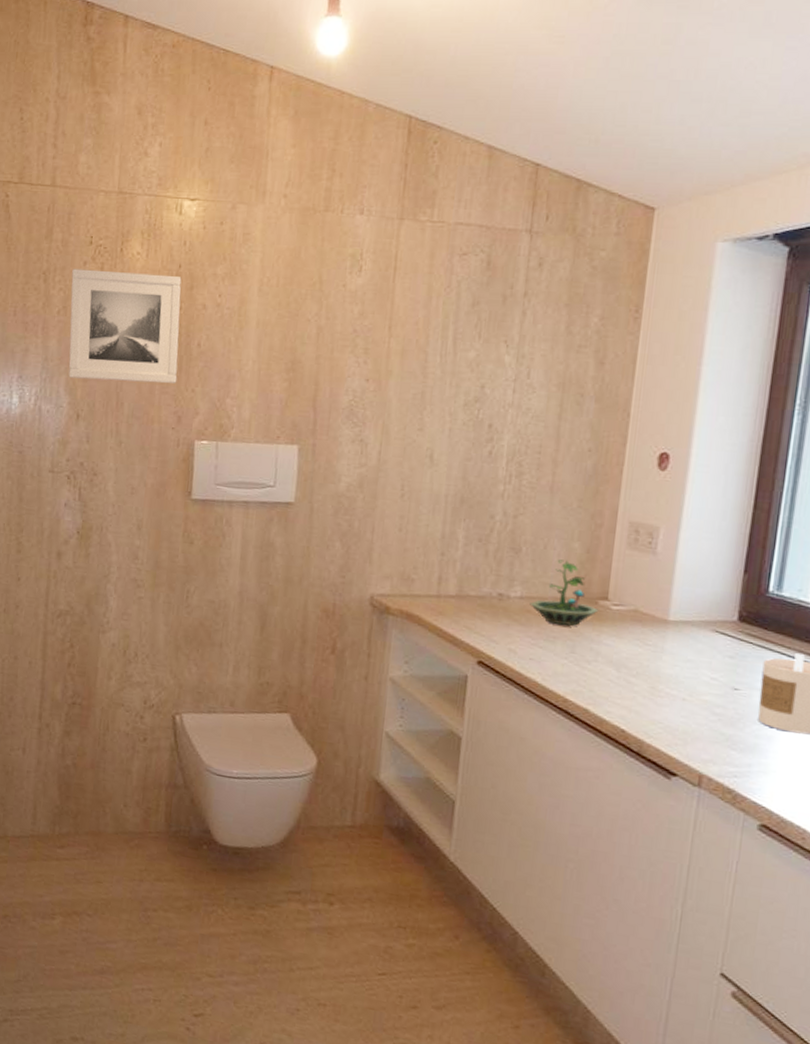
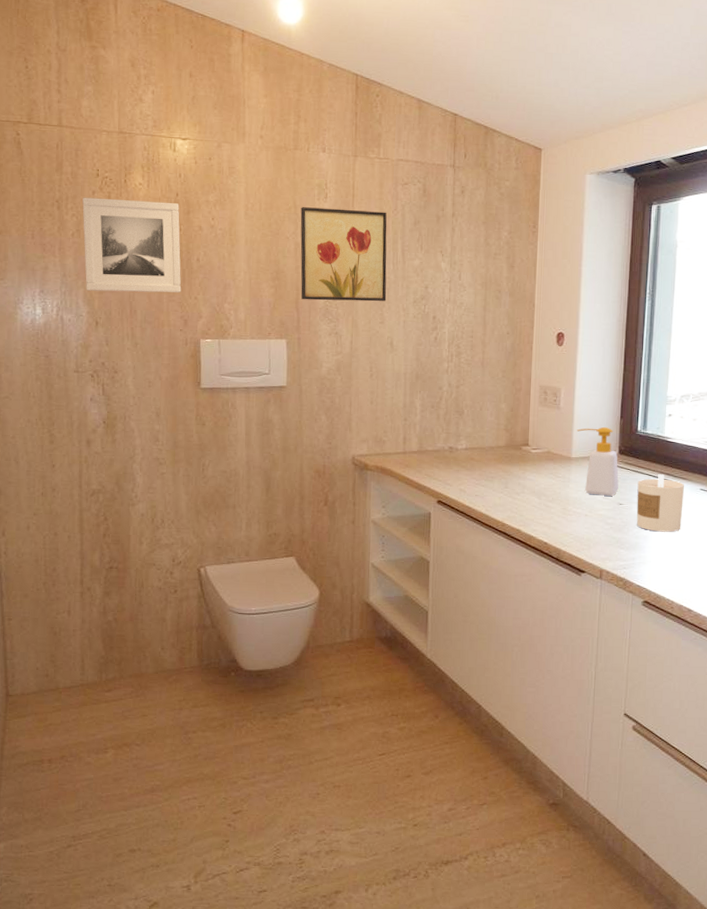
wall art: none [320,282,437,403] -> present [300,207,387,302]
terrarium: present [529,559,599,626] -> none [473,417,523,467]
soap bottle: none [679,582,736,677] -> present [577,427,619,496]

